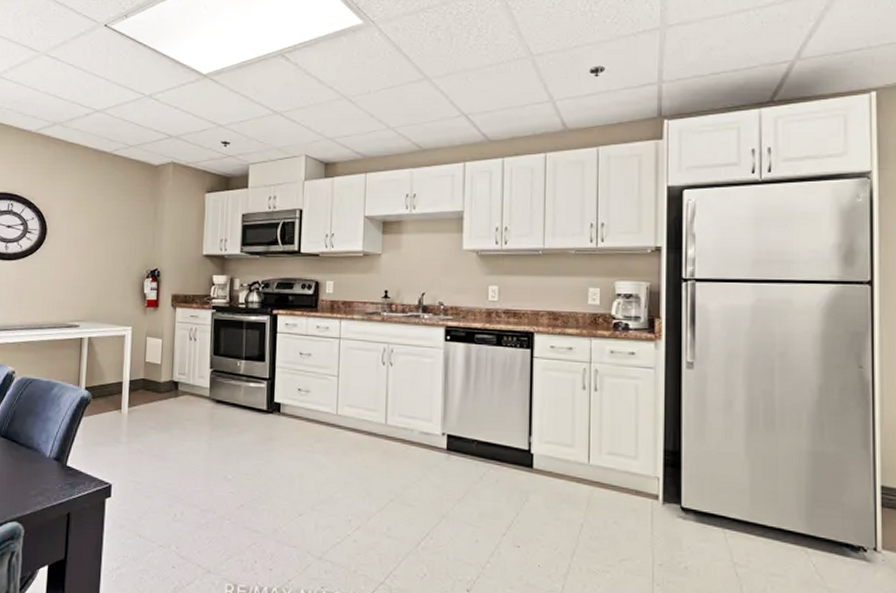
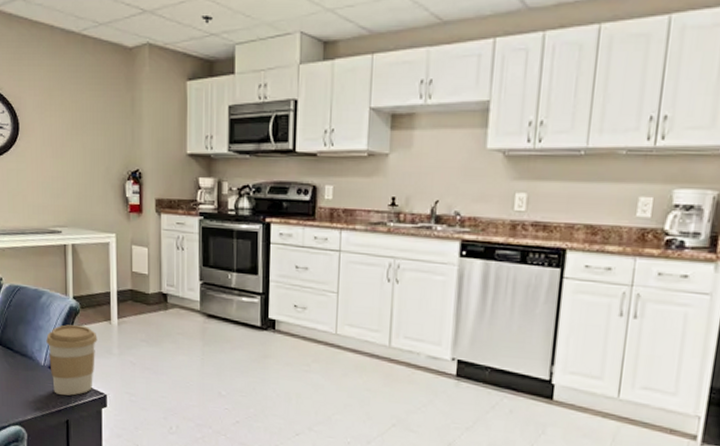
coffee cup: none [54,415,107,487] -> present [46,324,97,396]

